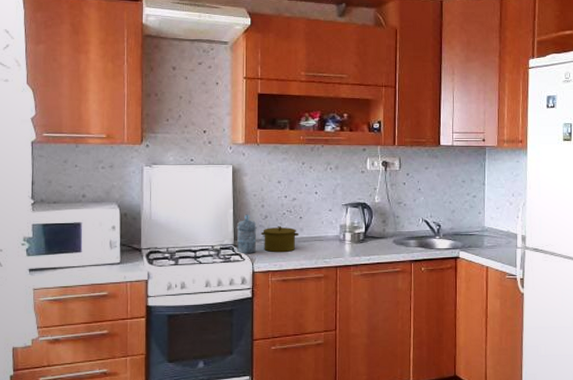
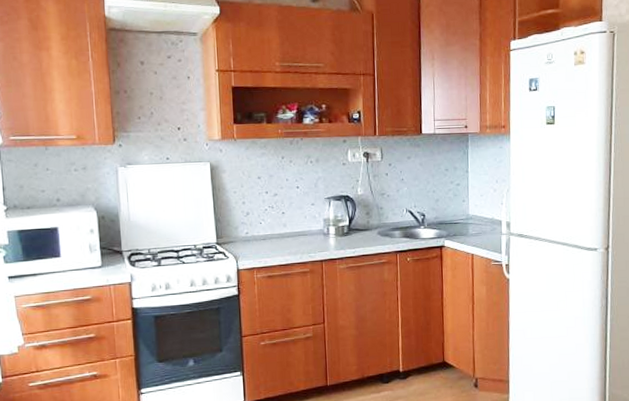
canister: present [236,214,257,254] -> none [218,211,239,252]
cooking pot: present [260,225,300,252] -> none [243,222,283,249]

